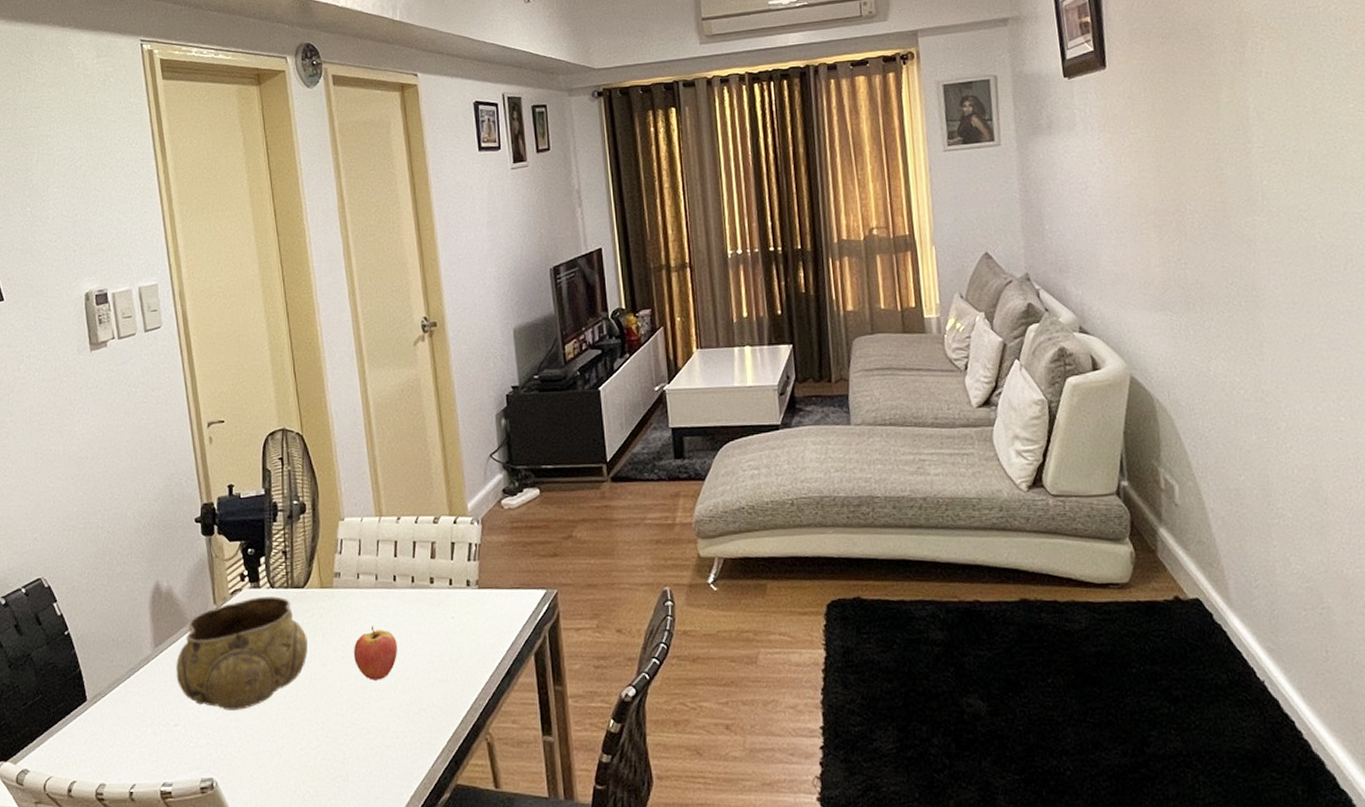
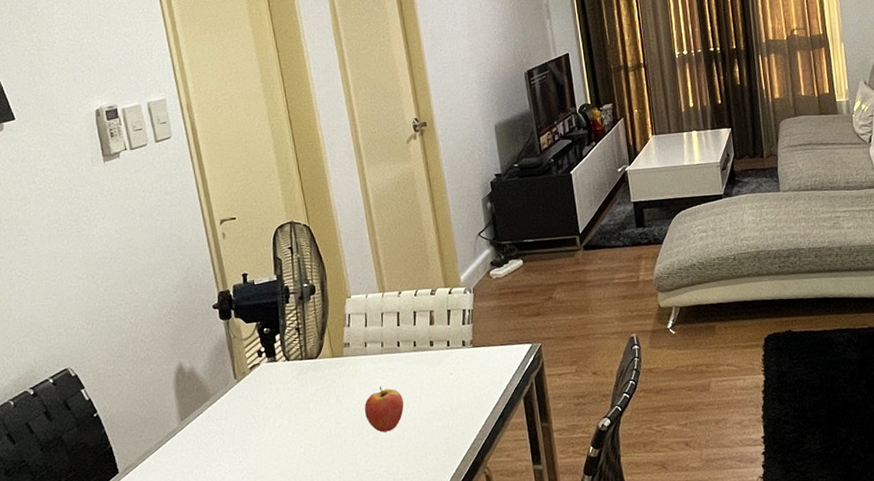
decorative bowl: present [176,596,308,711] -> none [202,367,323,470]

